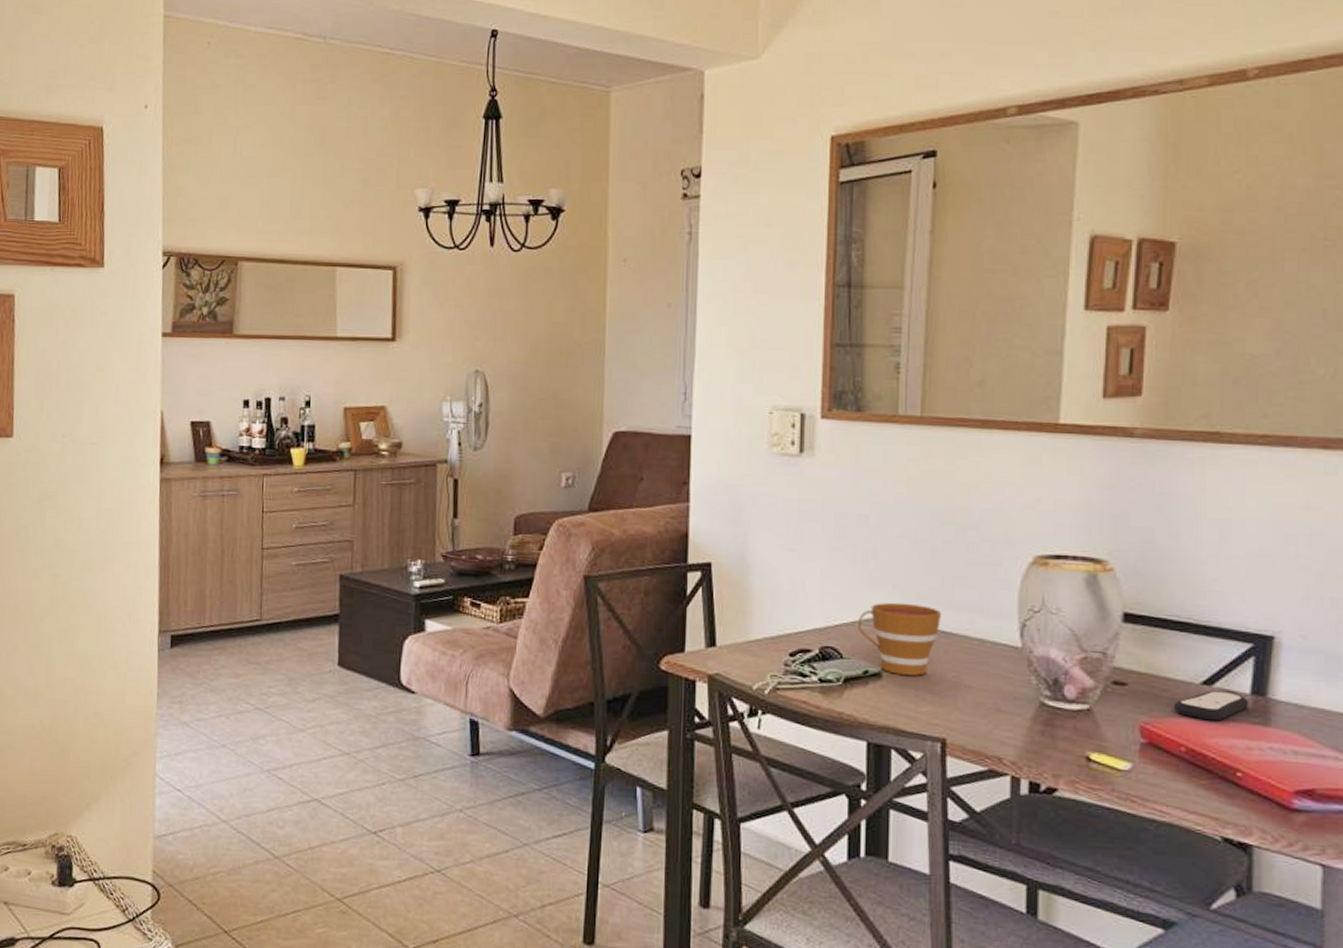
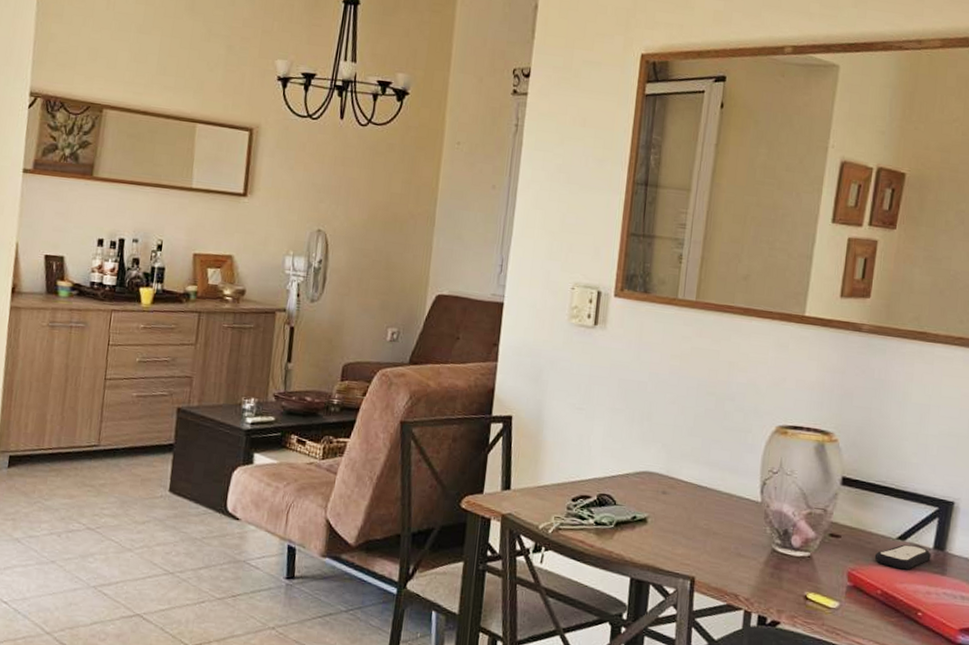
cup: present [858,602,942,676] -> none [630,459,700,523]

